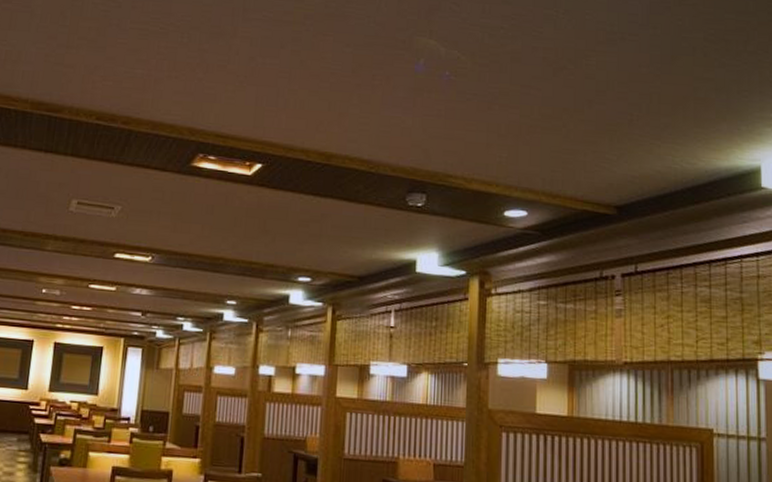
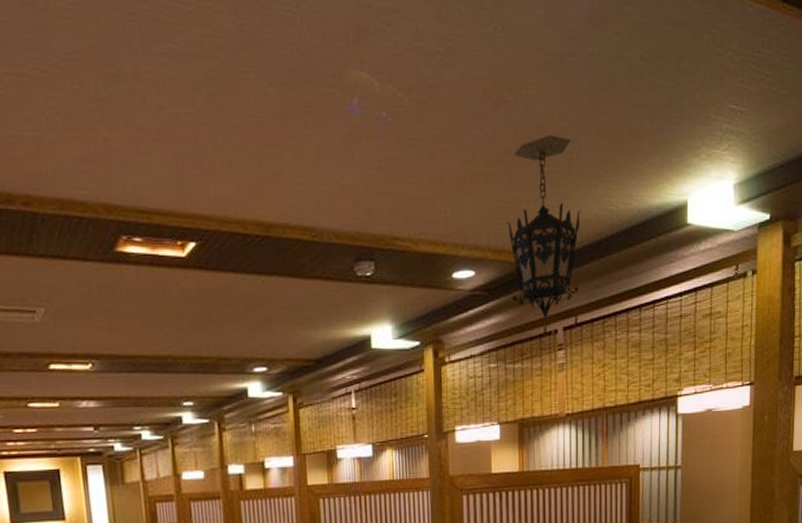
hanging lantern: none [563,98,643,263] -> present [507,135,582,319]

